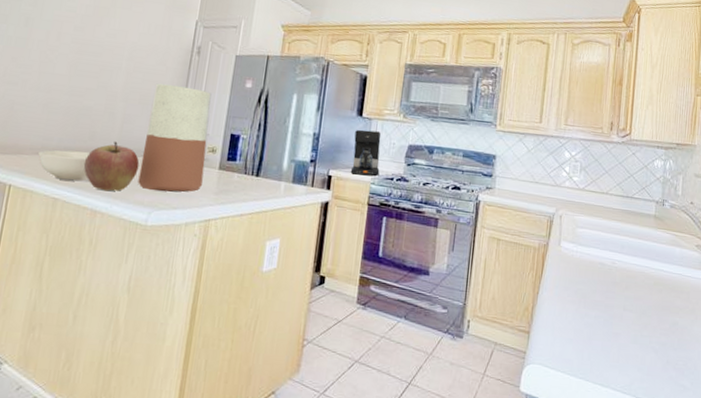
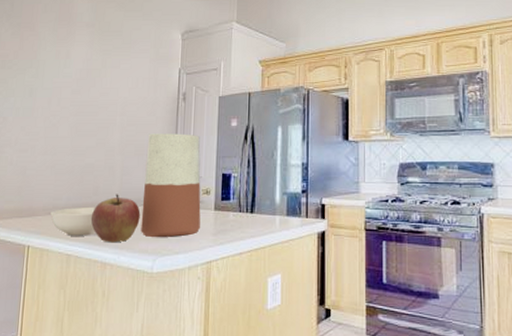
coffee maker: present [351,129,381,176] -> none [343,154,373,200]

